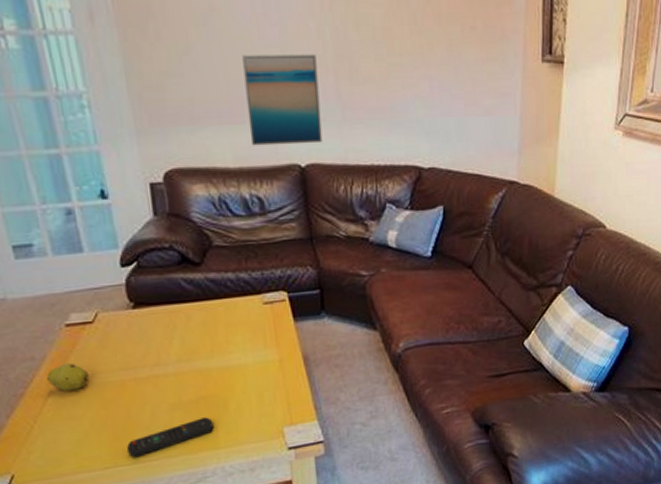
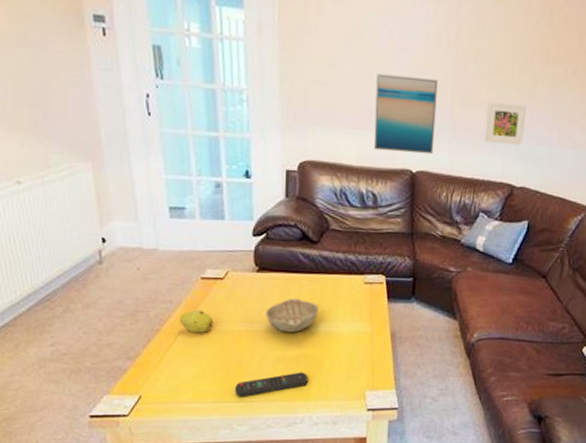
decorative bowl: none [150,332,215,375] -> present [265,298,319,333]
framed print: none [378,73,425,121] -> present [485,102,527,146]

